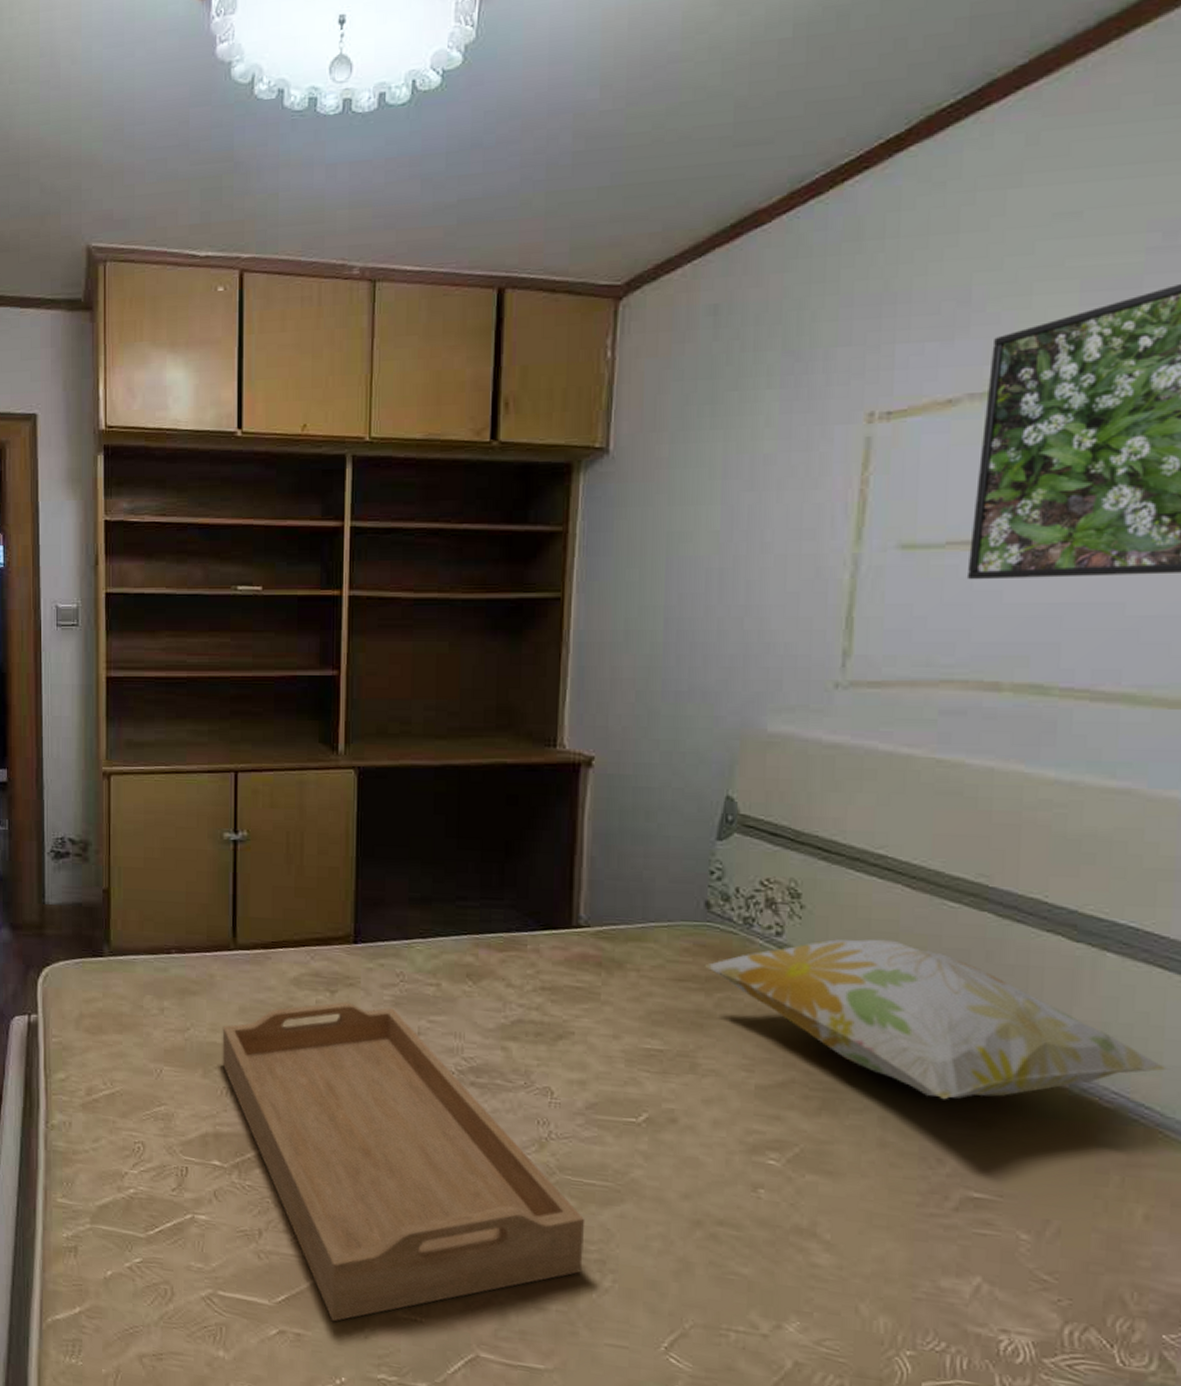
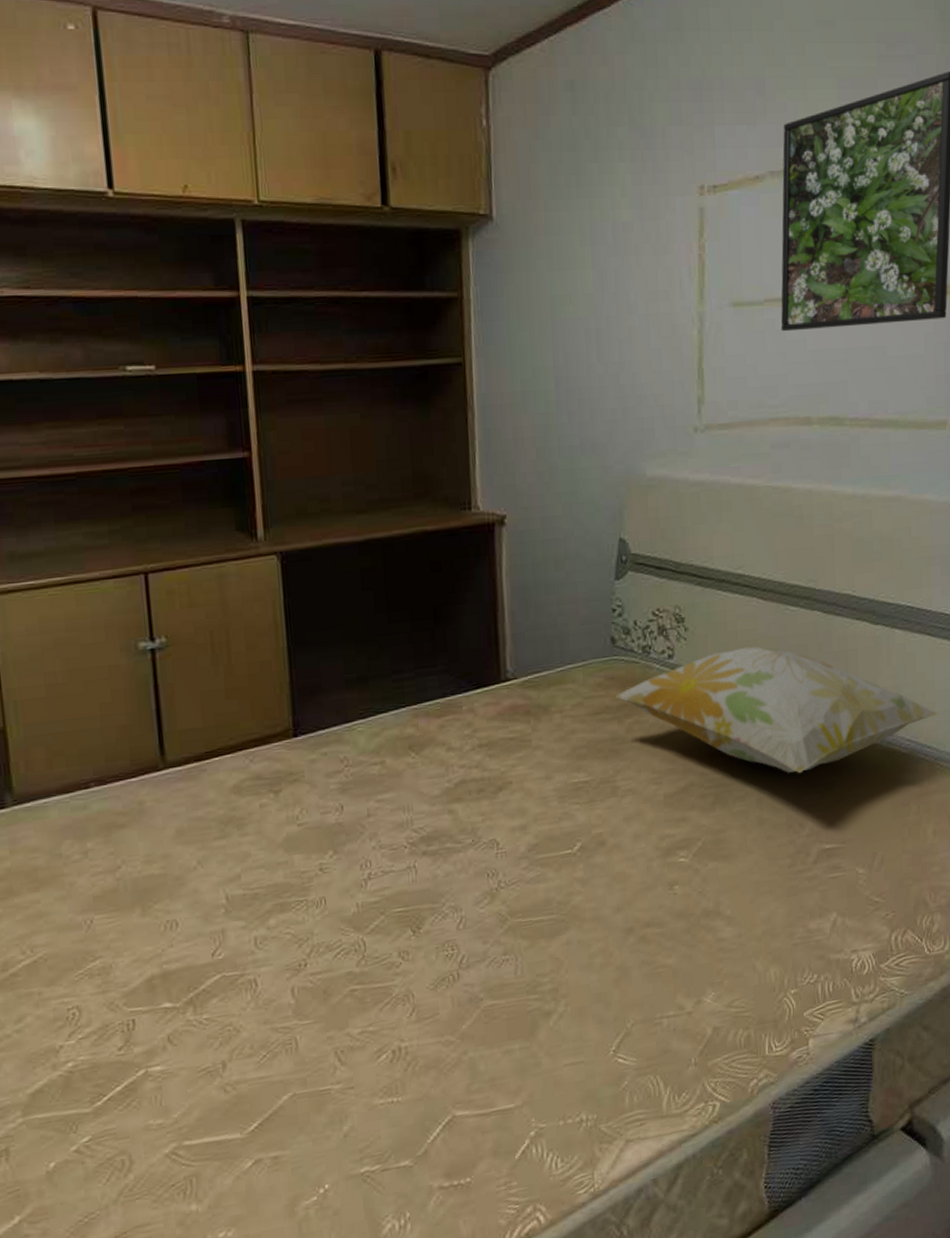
serving tray: present [222,1001,585,1322] -> none [159,795,539,1132]

